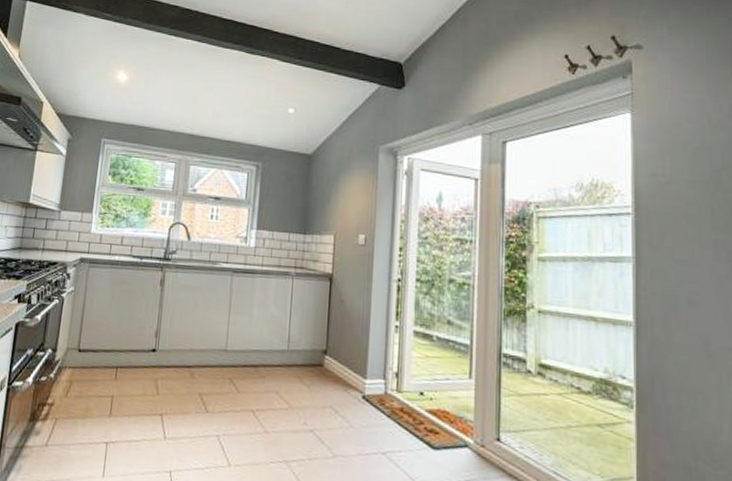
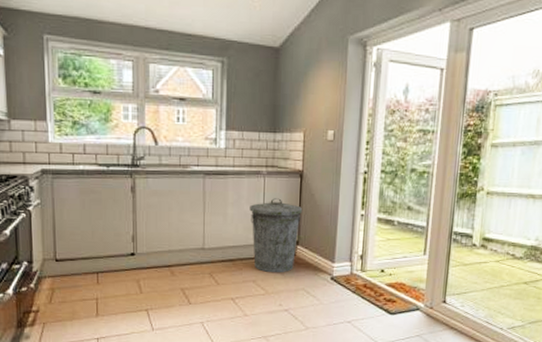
trash can: none [276,301,332,386] -> present [250,198,303,273]

